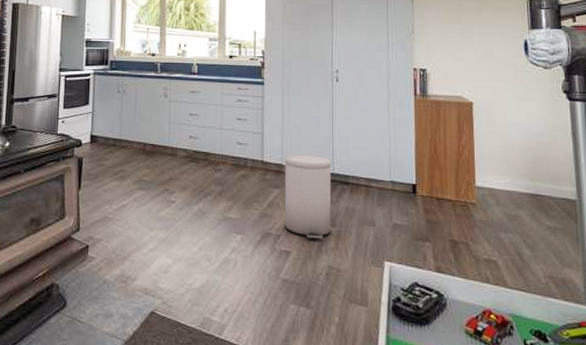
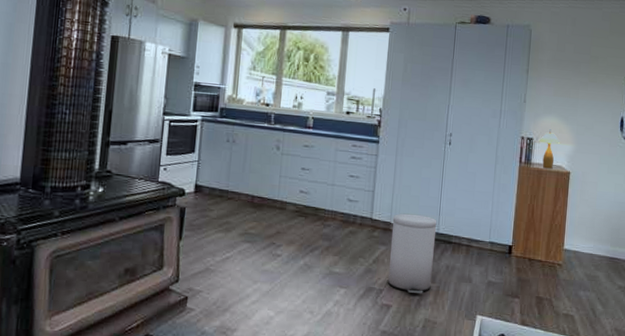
table lamp: none [433,59,459,100] -> present [539,130,561,169]

